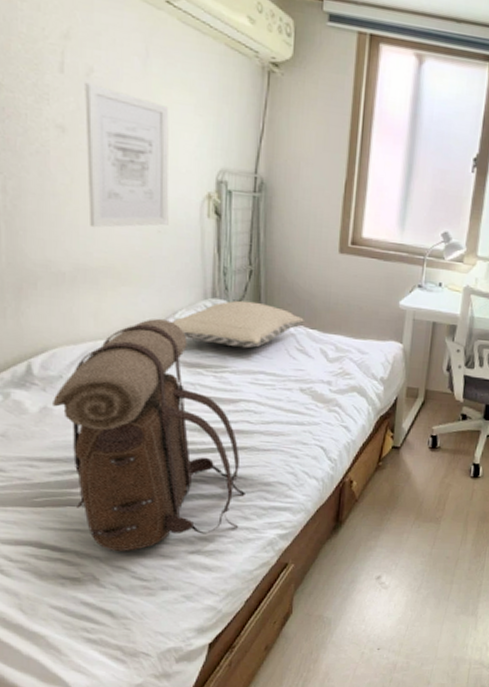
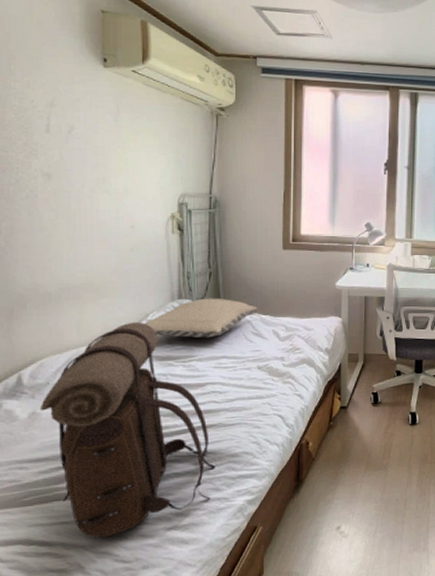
wall art: present [85,82,169,228] -> none [67,138,139,253]

